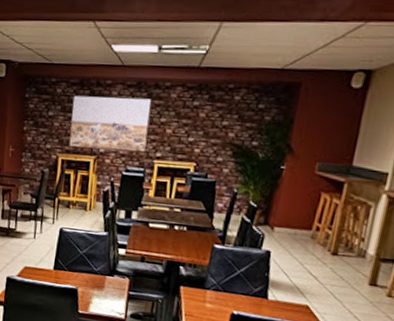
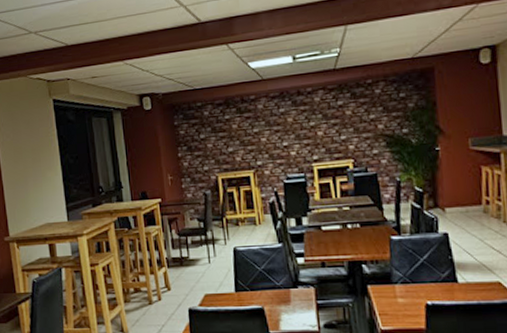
wall art: present [69,95,152,153] -> none [221,106,302,164]

